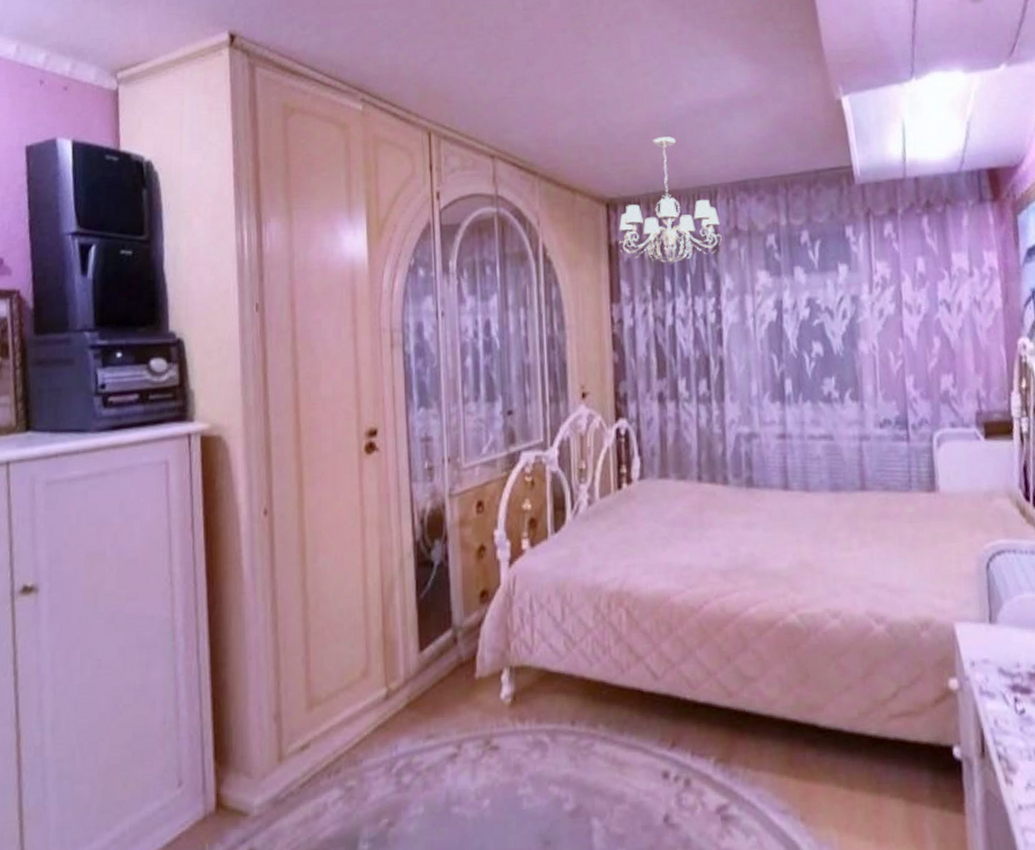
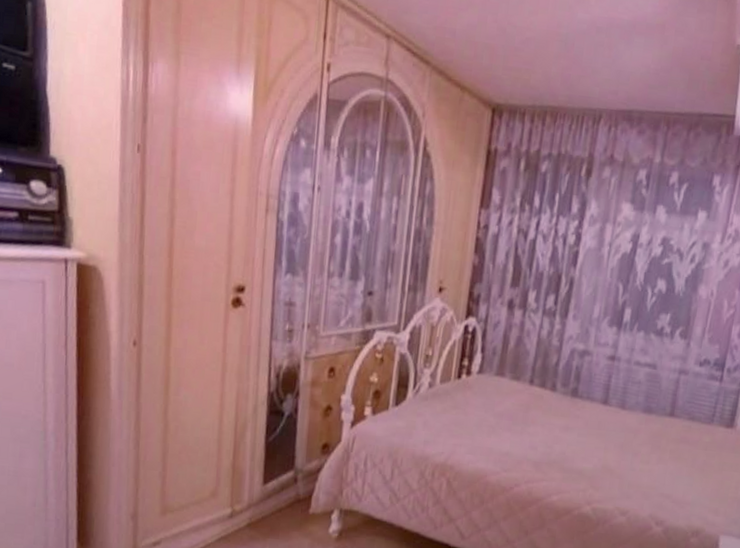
chandelier: present [618,136,723,265] -> none [497,49,598,182]

